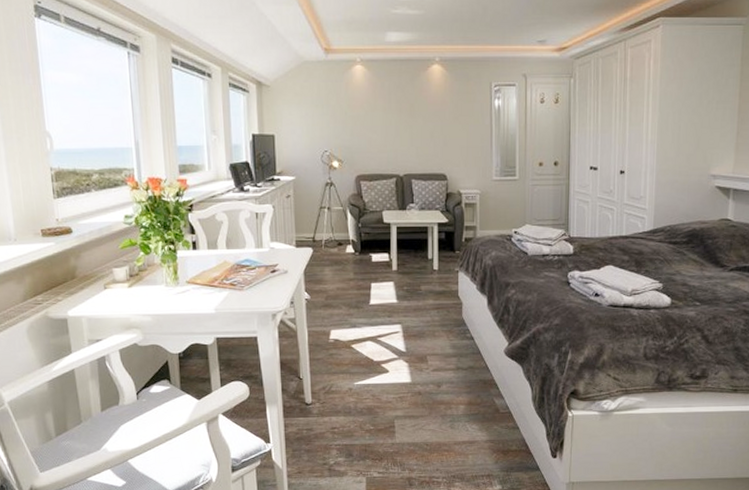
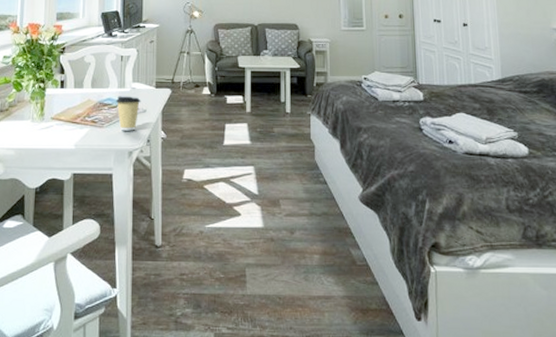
coffee cup: none [255,256,281,293] -> present [116,96,141,131]

